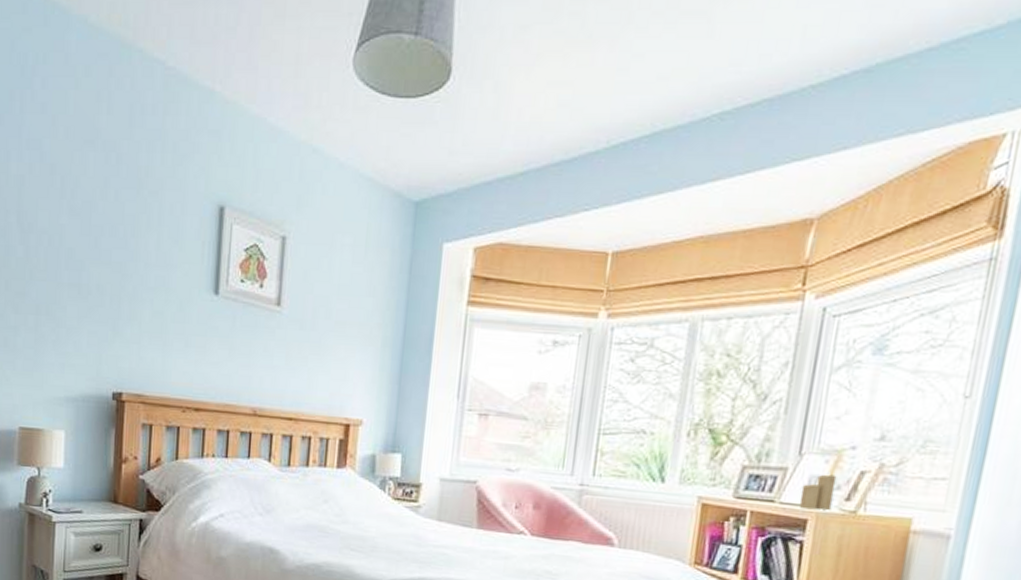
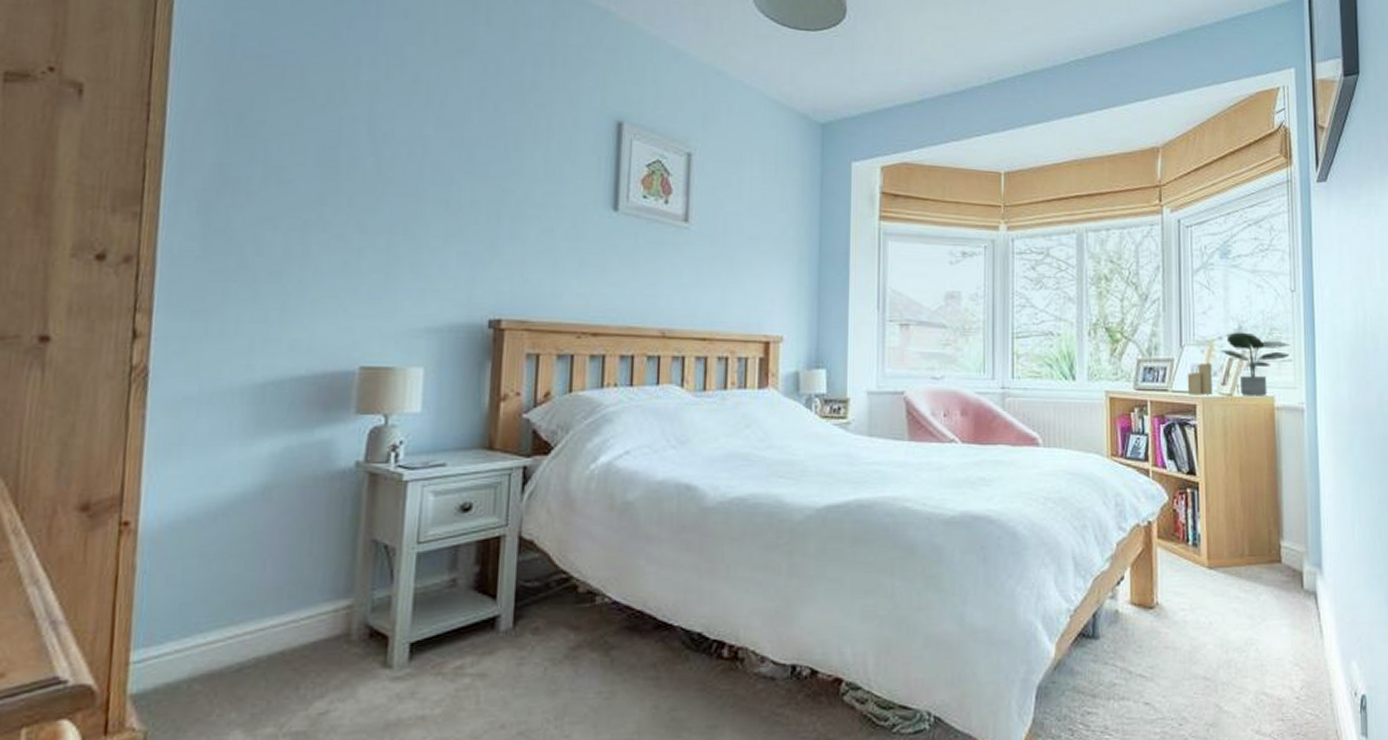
potted plant: none [848,440,951,517] -> present [1219,330,1292,396]

